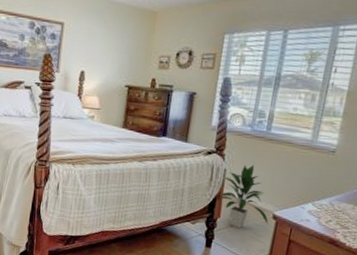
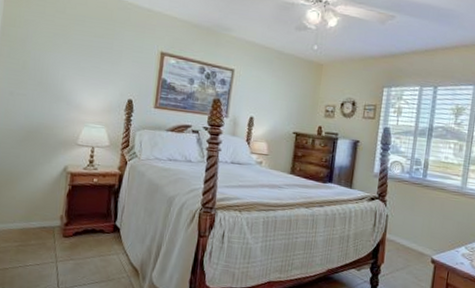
indoor plant: present [220,164,268,229] -> none [383,210,428,274]

